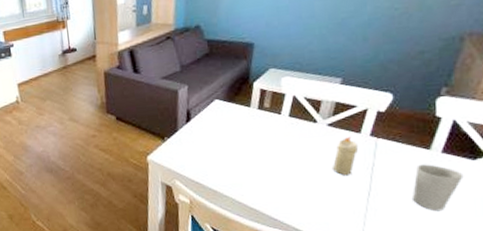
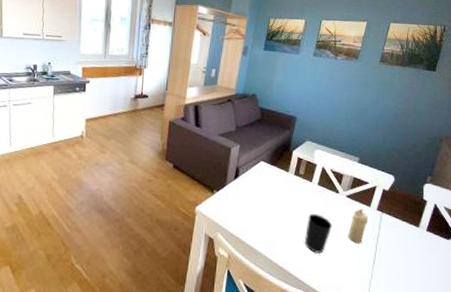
cup: none [278,149,311,190] -> present [305,214,332,253]
cup: present [413,164,464,212] -> none [406,239,441,283]

